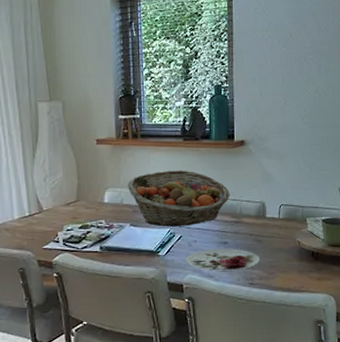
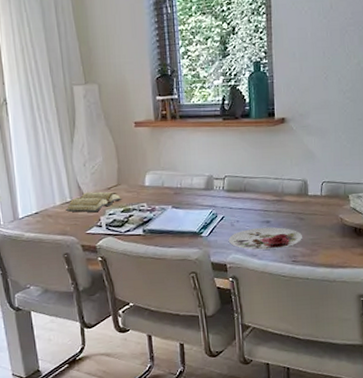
diary: none [24,207,81,228] -> present [66,191,122,213]
fruit basket: present [127,170,231,227] -> none [167,150,272,208]

